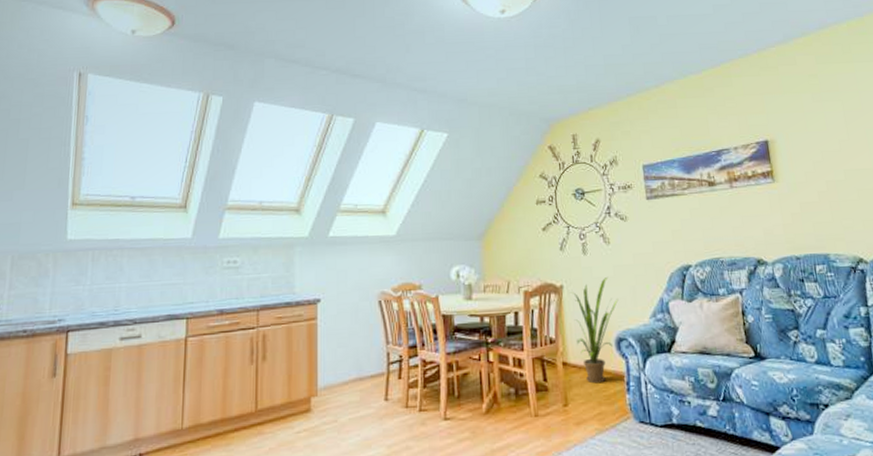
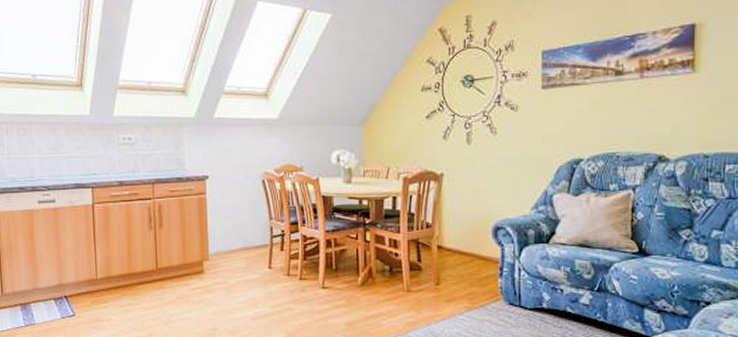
house plant: present [570,278,619,384] -> none [451,168,500,267]

